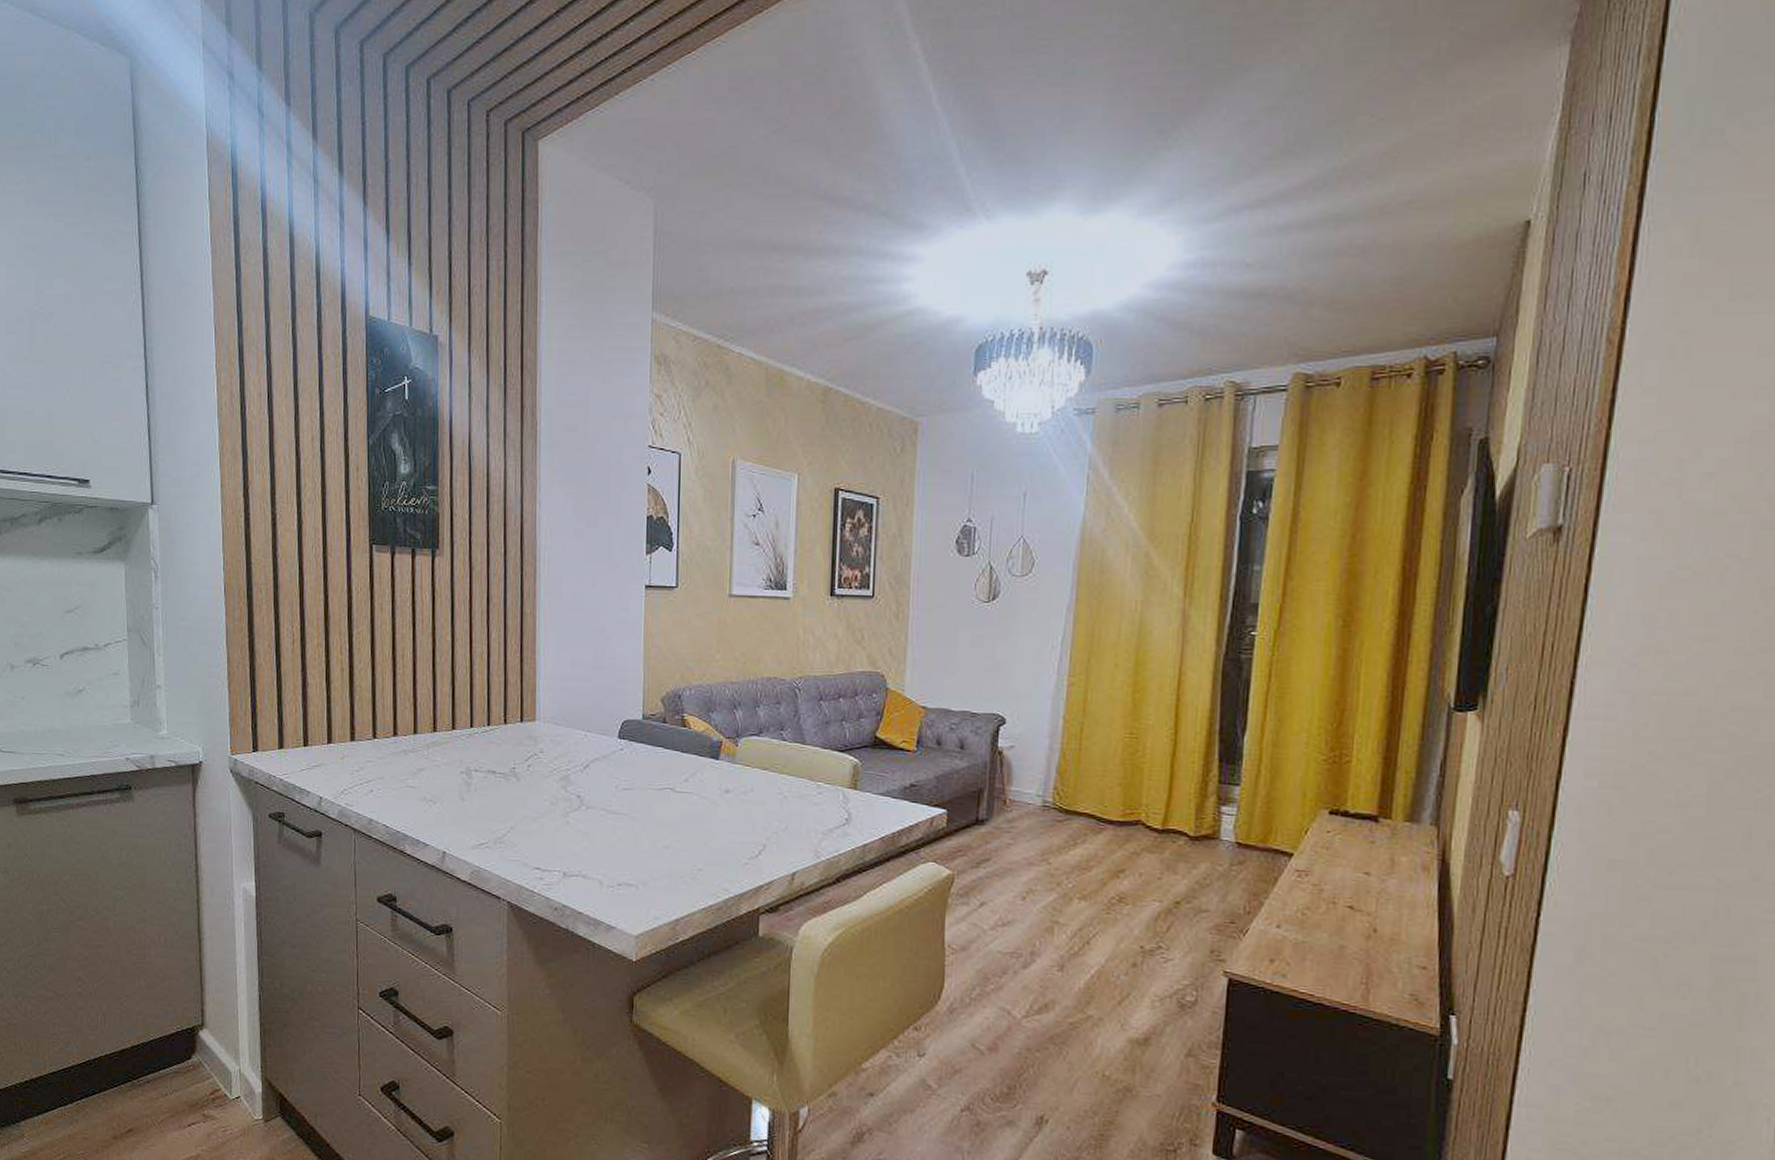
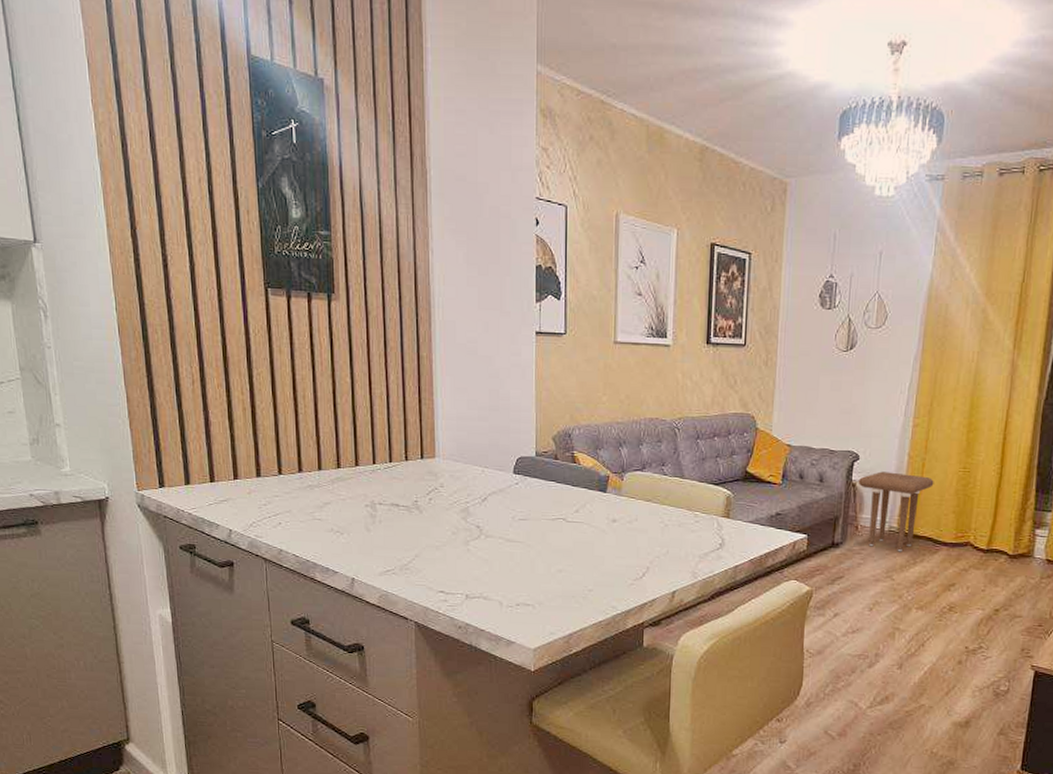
side table: none [1004,737,1095,831] -> present [858,471,934,552]

